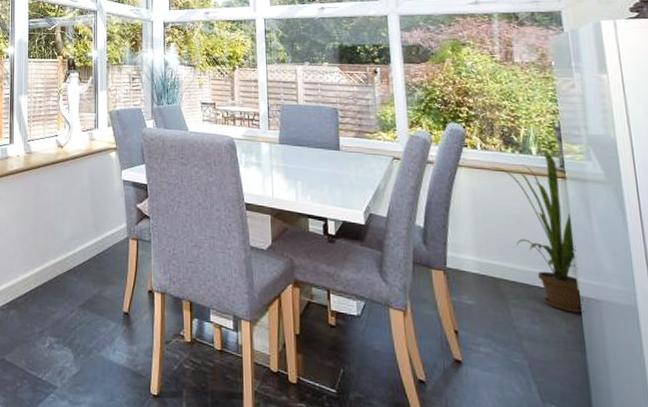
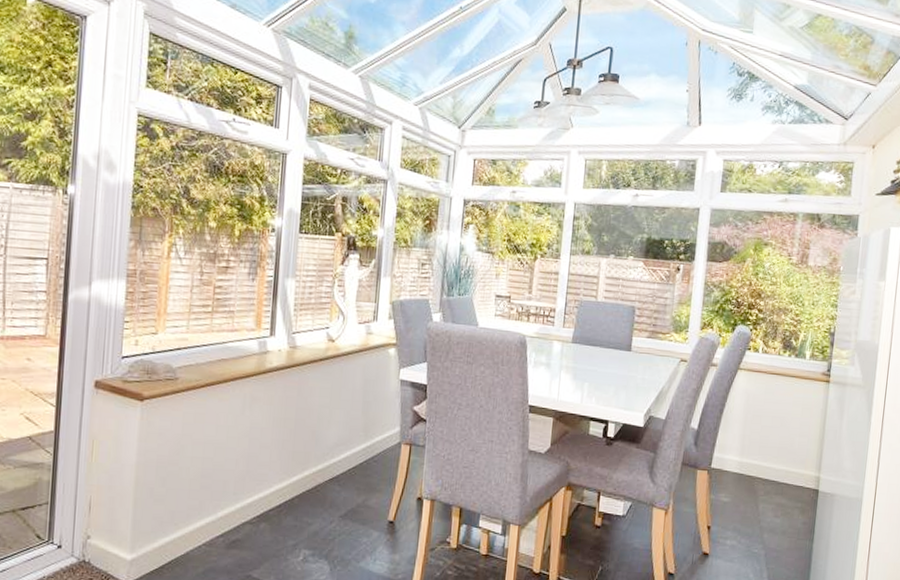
house plant: present [491,149,585,314] -> none [768,353,826,507]

